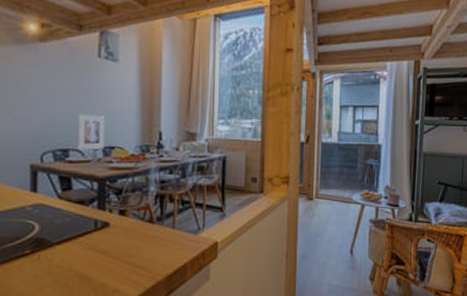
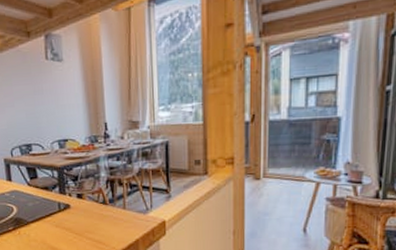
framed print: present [78,114,105,150] -> none [35,112,59,144]

